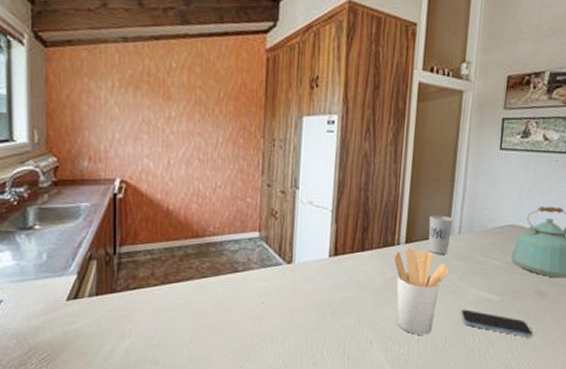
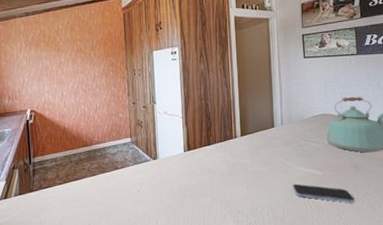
utensil holder: present [394,247,449,335] -> none [233,139,278,207]
cup: present [428,214,453,254] -> none [257,112,276,142]

